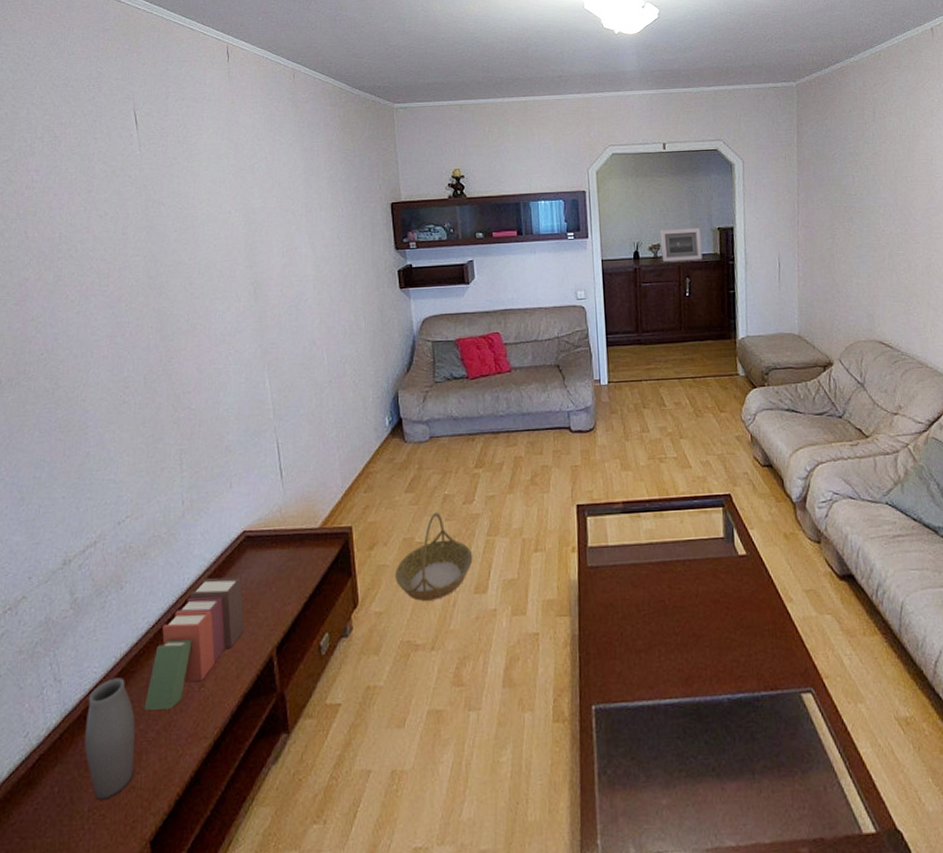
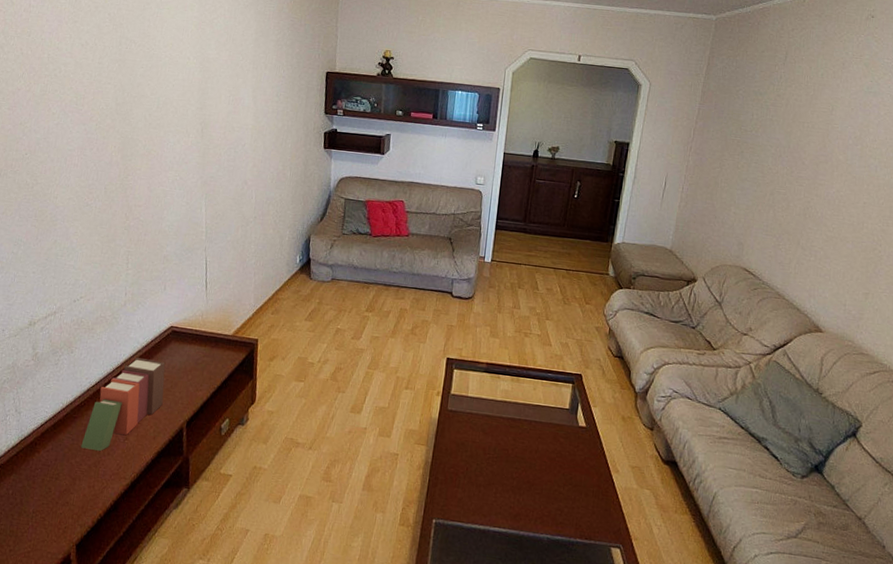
vase: present [84,677,136,800] -> none [34,419,74,507]
basket: present [395,512,473,601] -> none [288,341,354,411]
picture frame: present [659,227,703,262] -> none [558,135,598,168]

